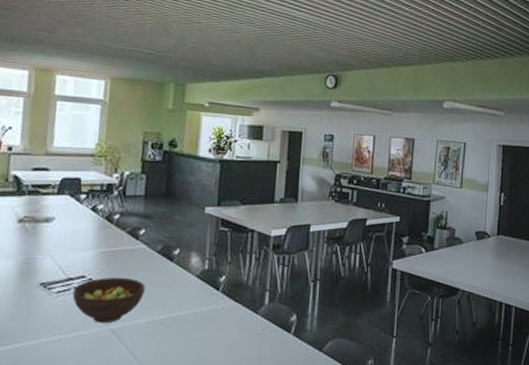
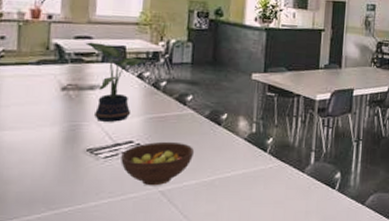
potted plant: none [42,174,99,256] -> present [85,42,145,122]

